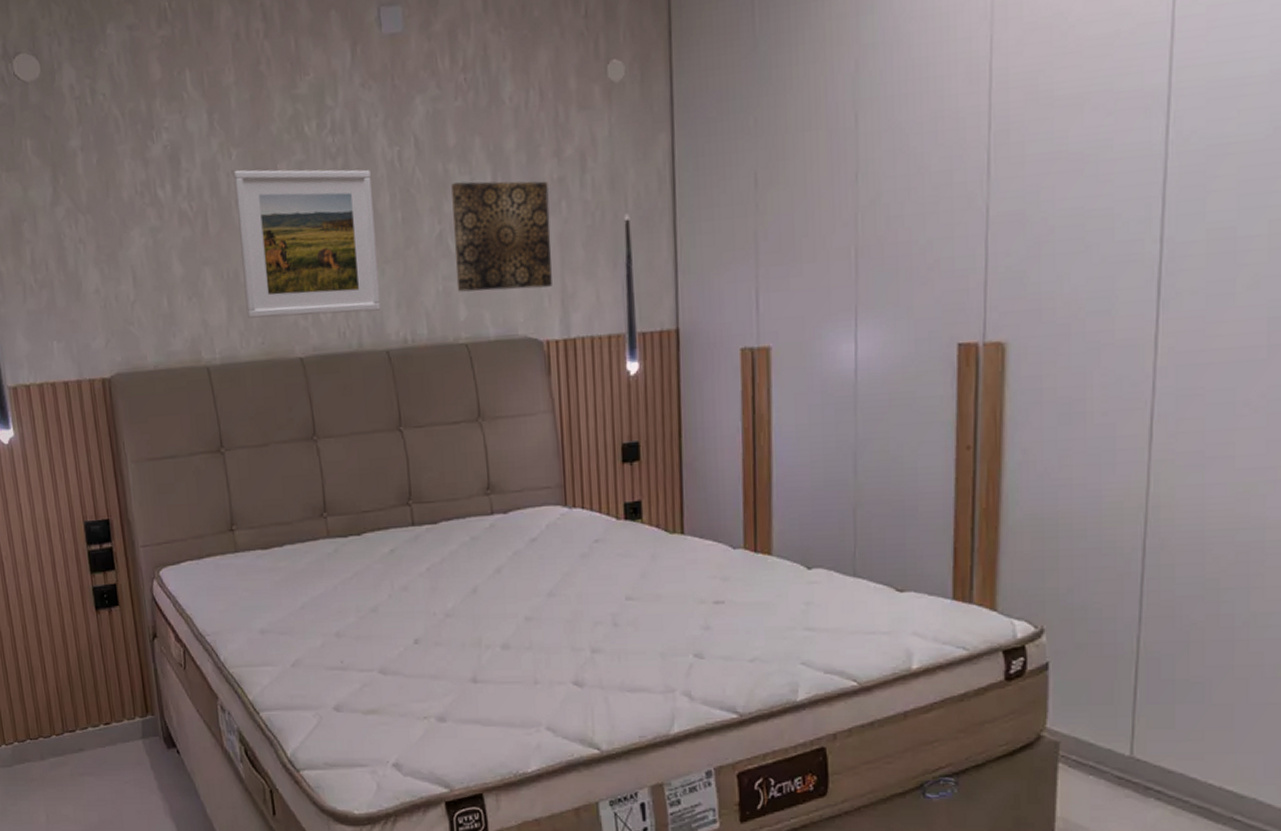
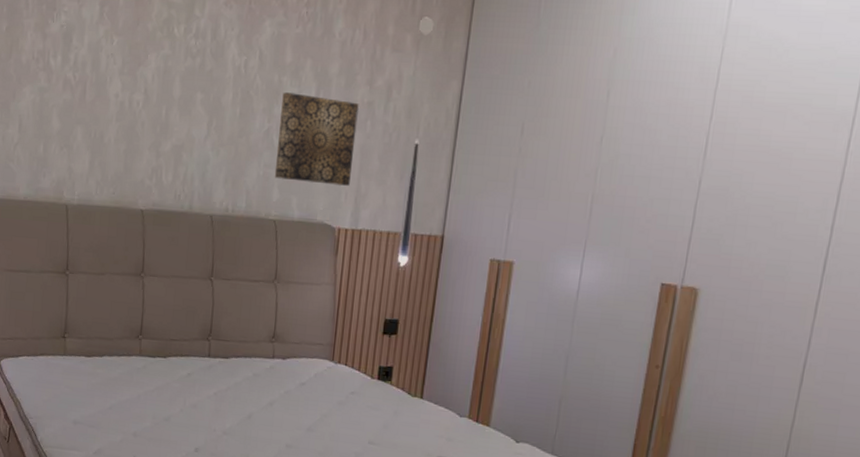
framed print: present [233,169,381,318] -> none [105,54,221,183]

